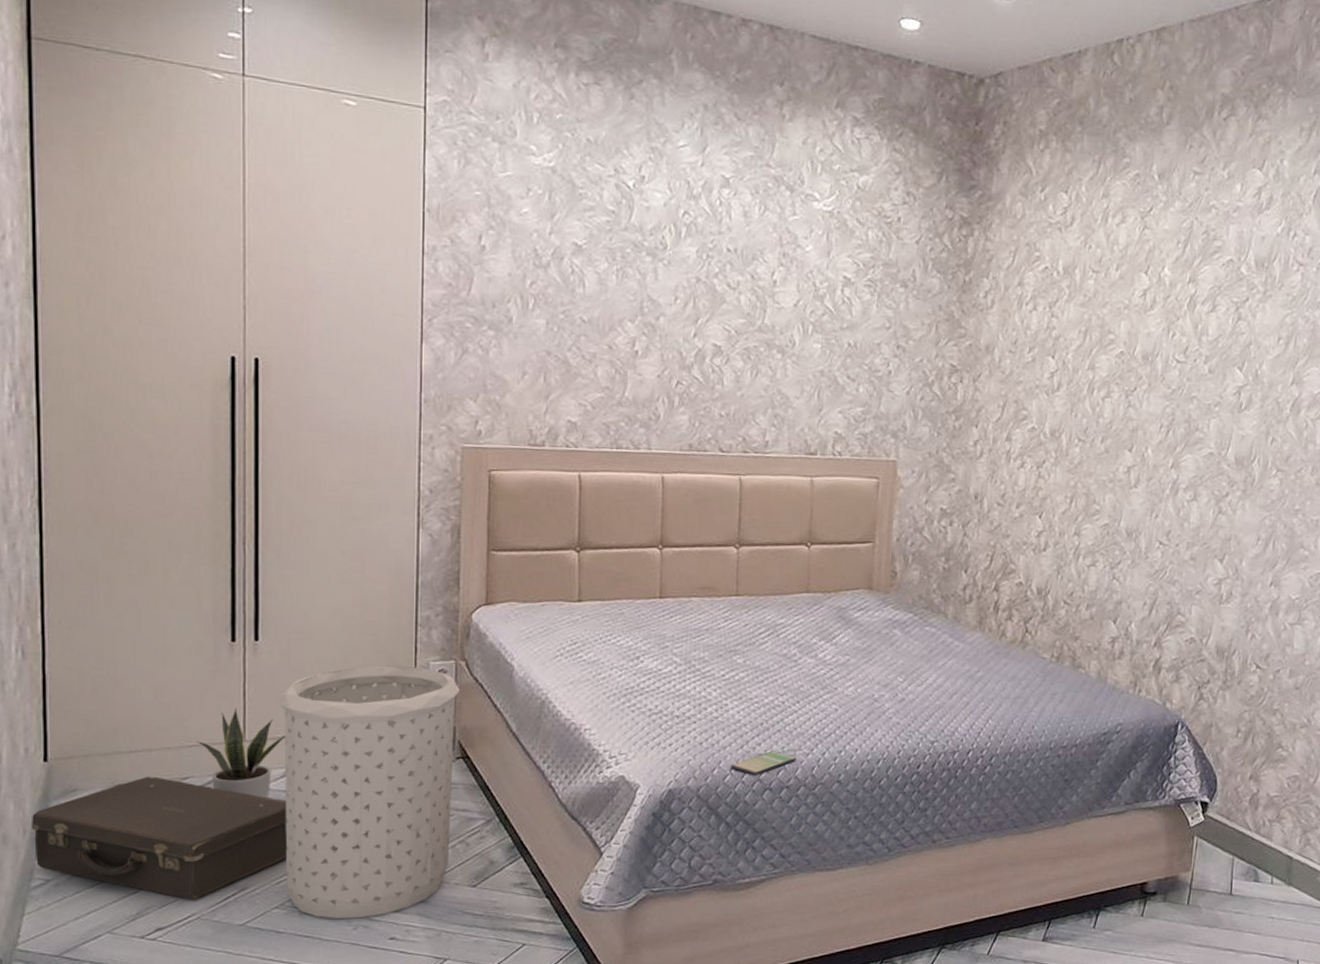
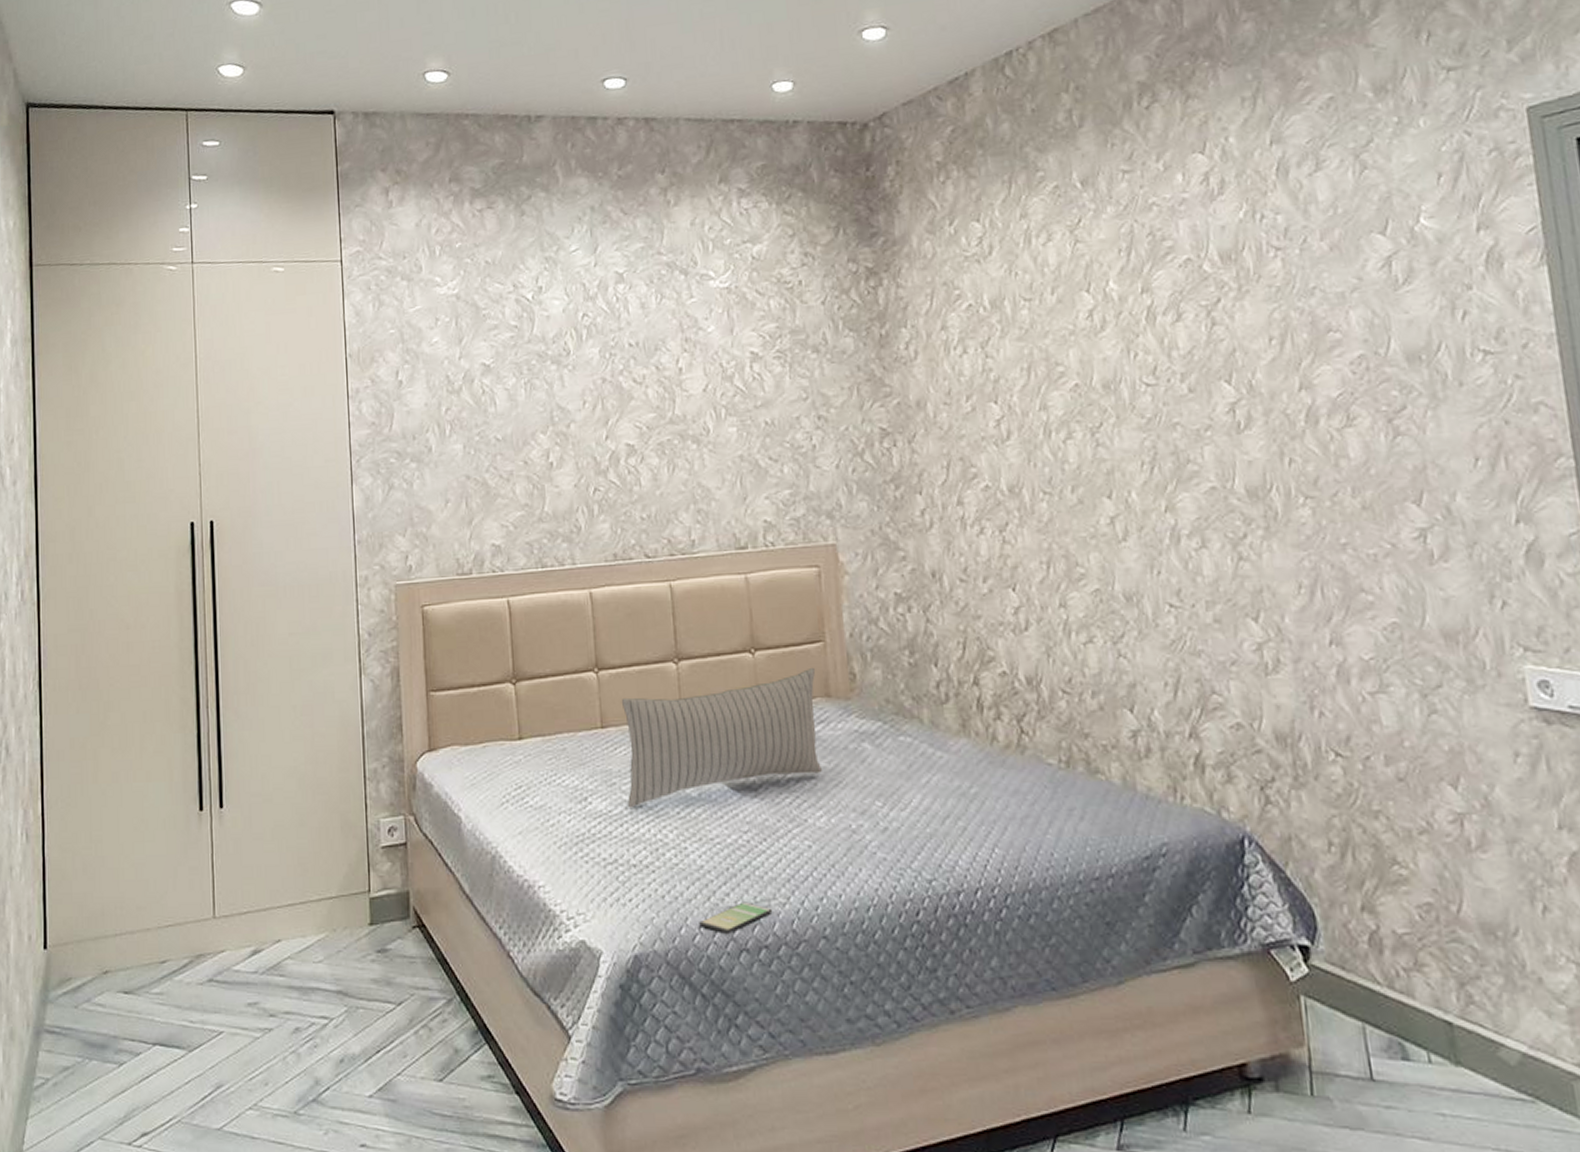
suitcase: present [30,776,287,899] -> none [33,961,257,1099]
potted plant: present [196,707,285,799] -> none [172,881,251,982]
laundry basket: present [279,665,461,920] -> none [244,825,413,1122]
pillow: none [678,563,862,669] -> present [622,667,822,808]

